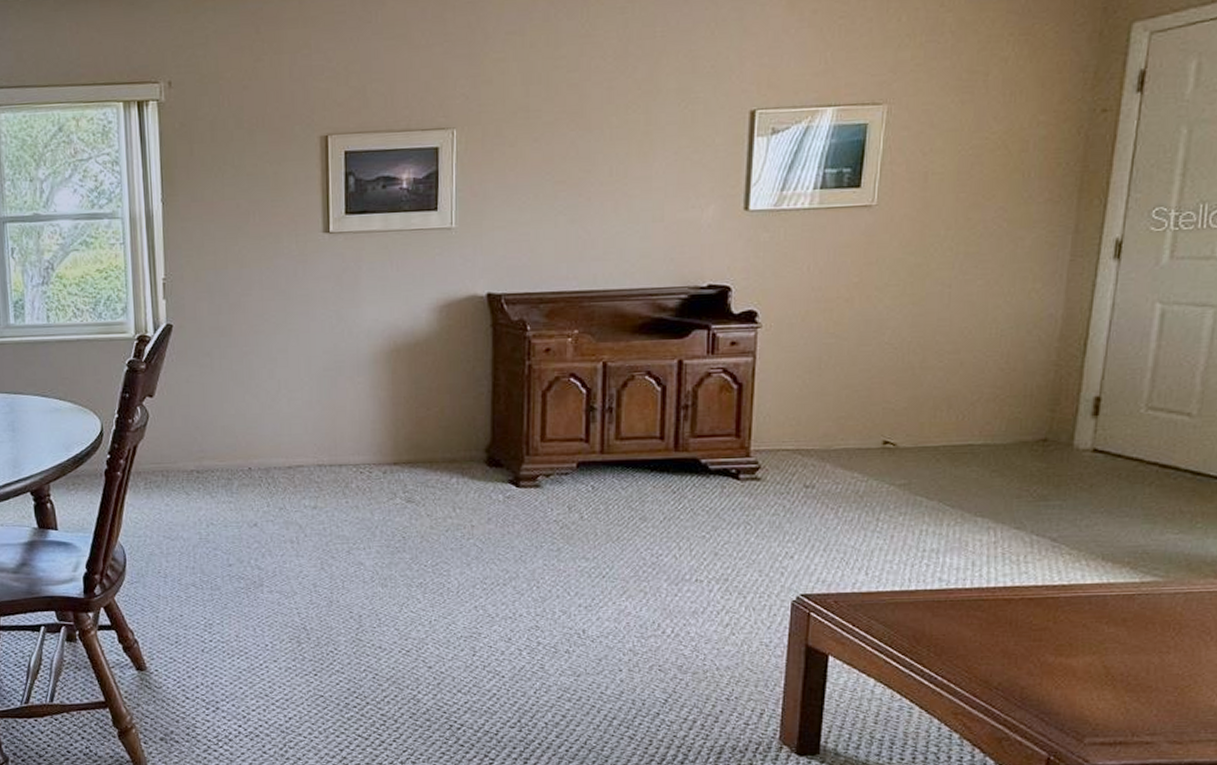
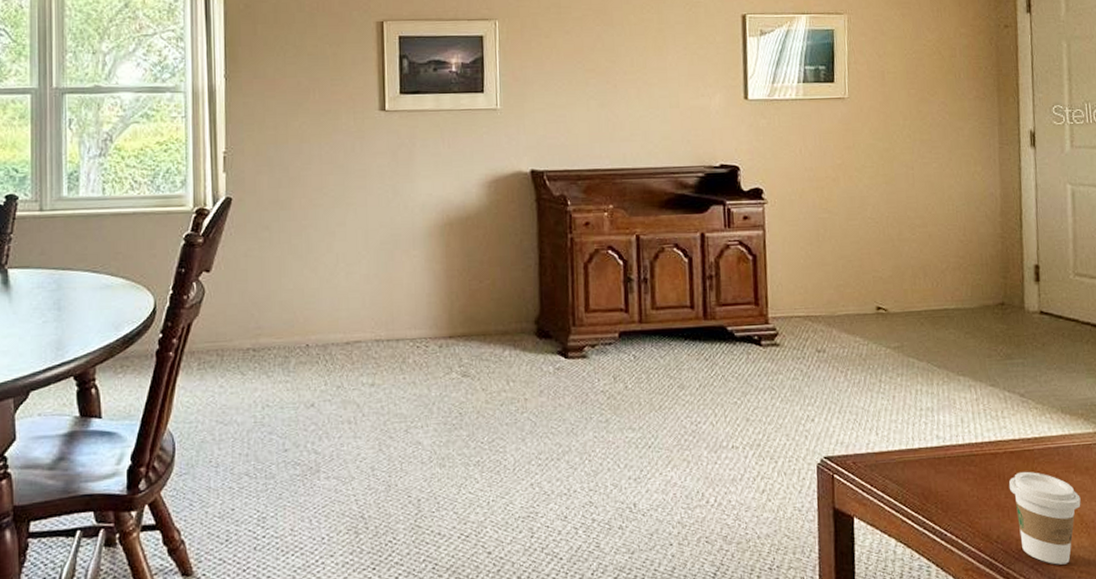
coffee cup: none [1021,619,1110,716] -> present [1008,471,1081,565]

